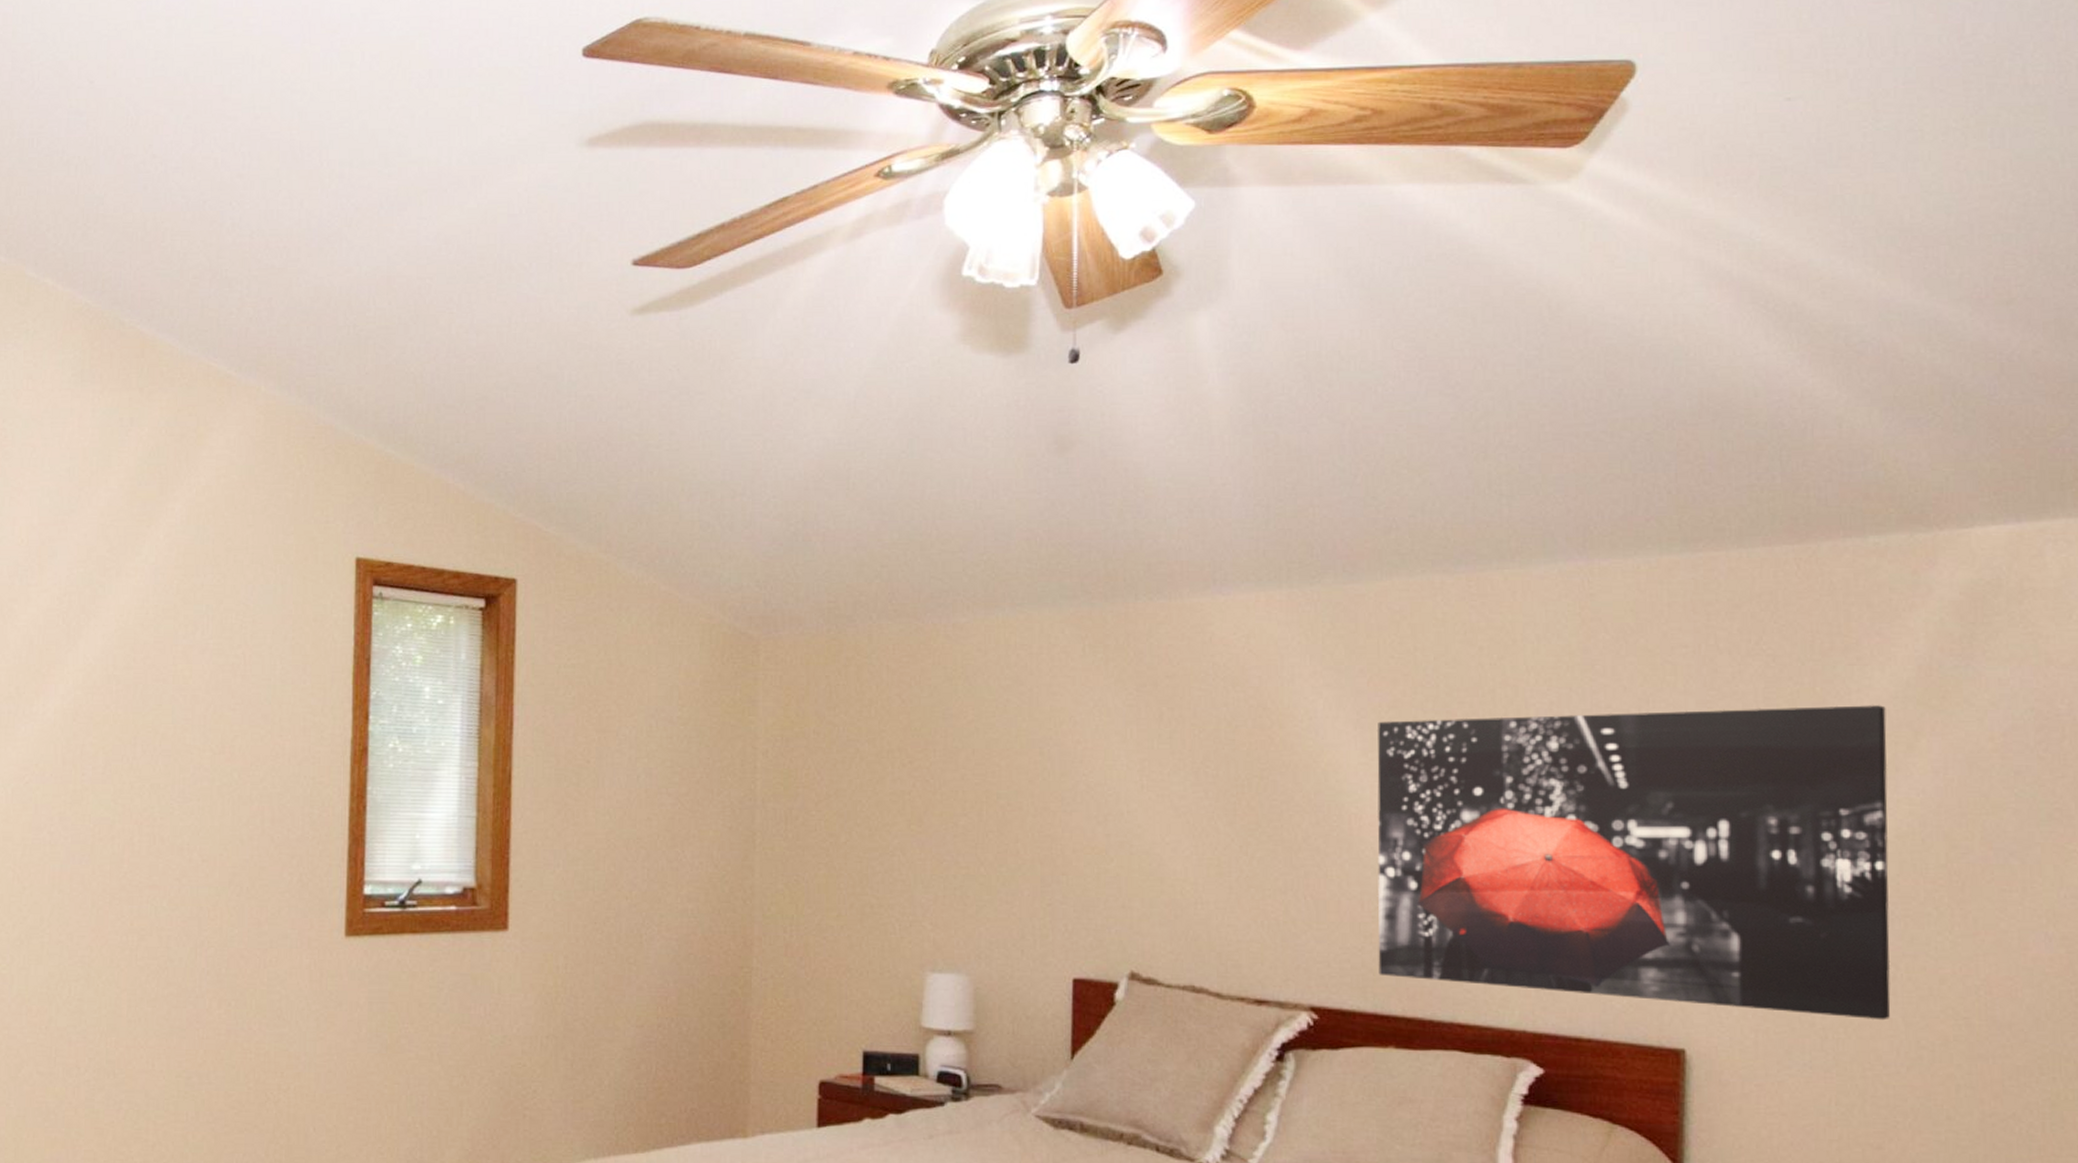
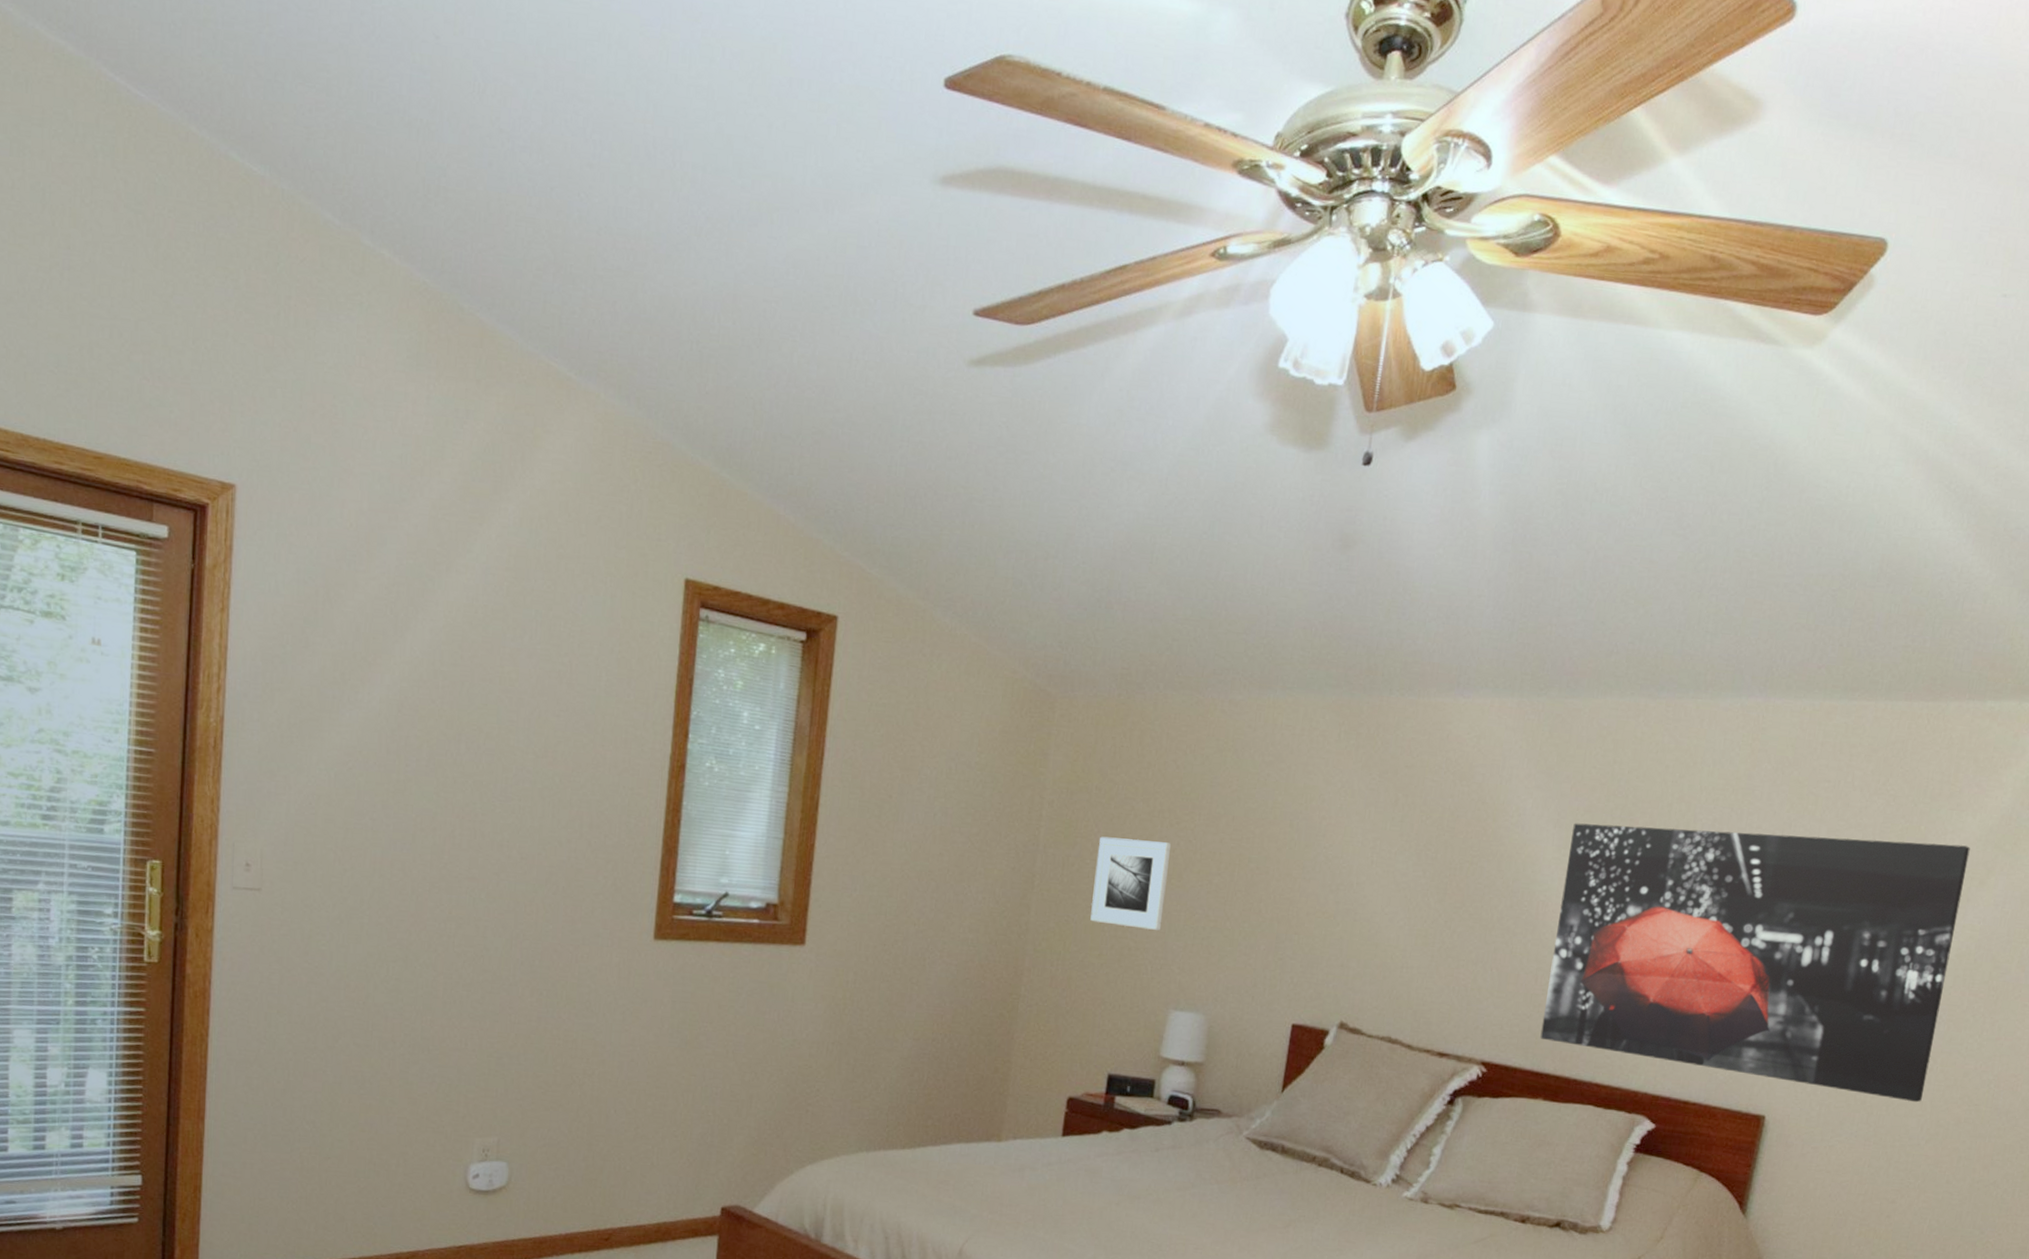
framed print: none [823,784,906,883] -> present [1090,836,1171,930]

